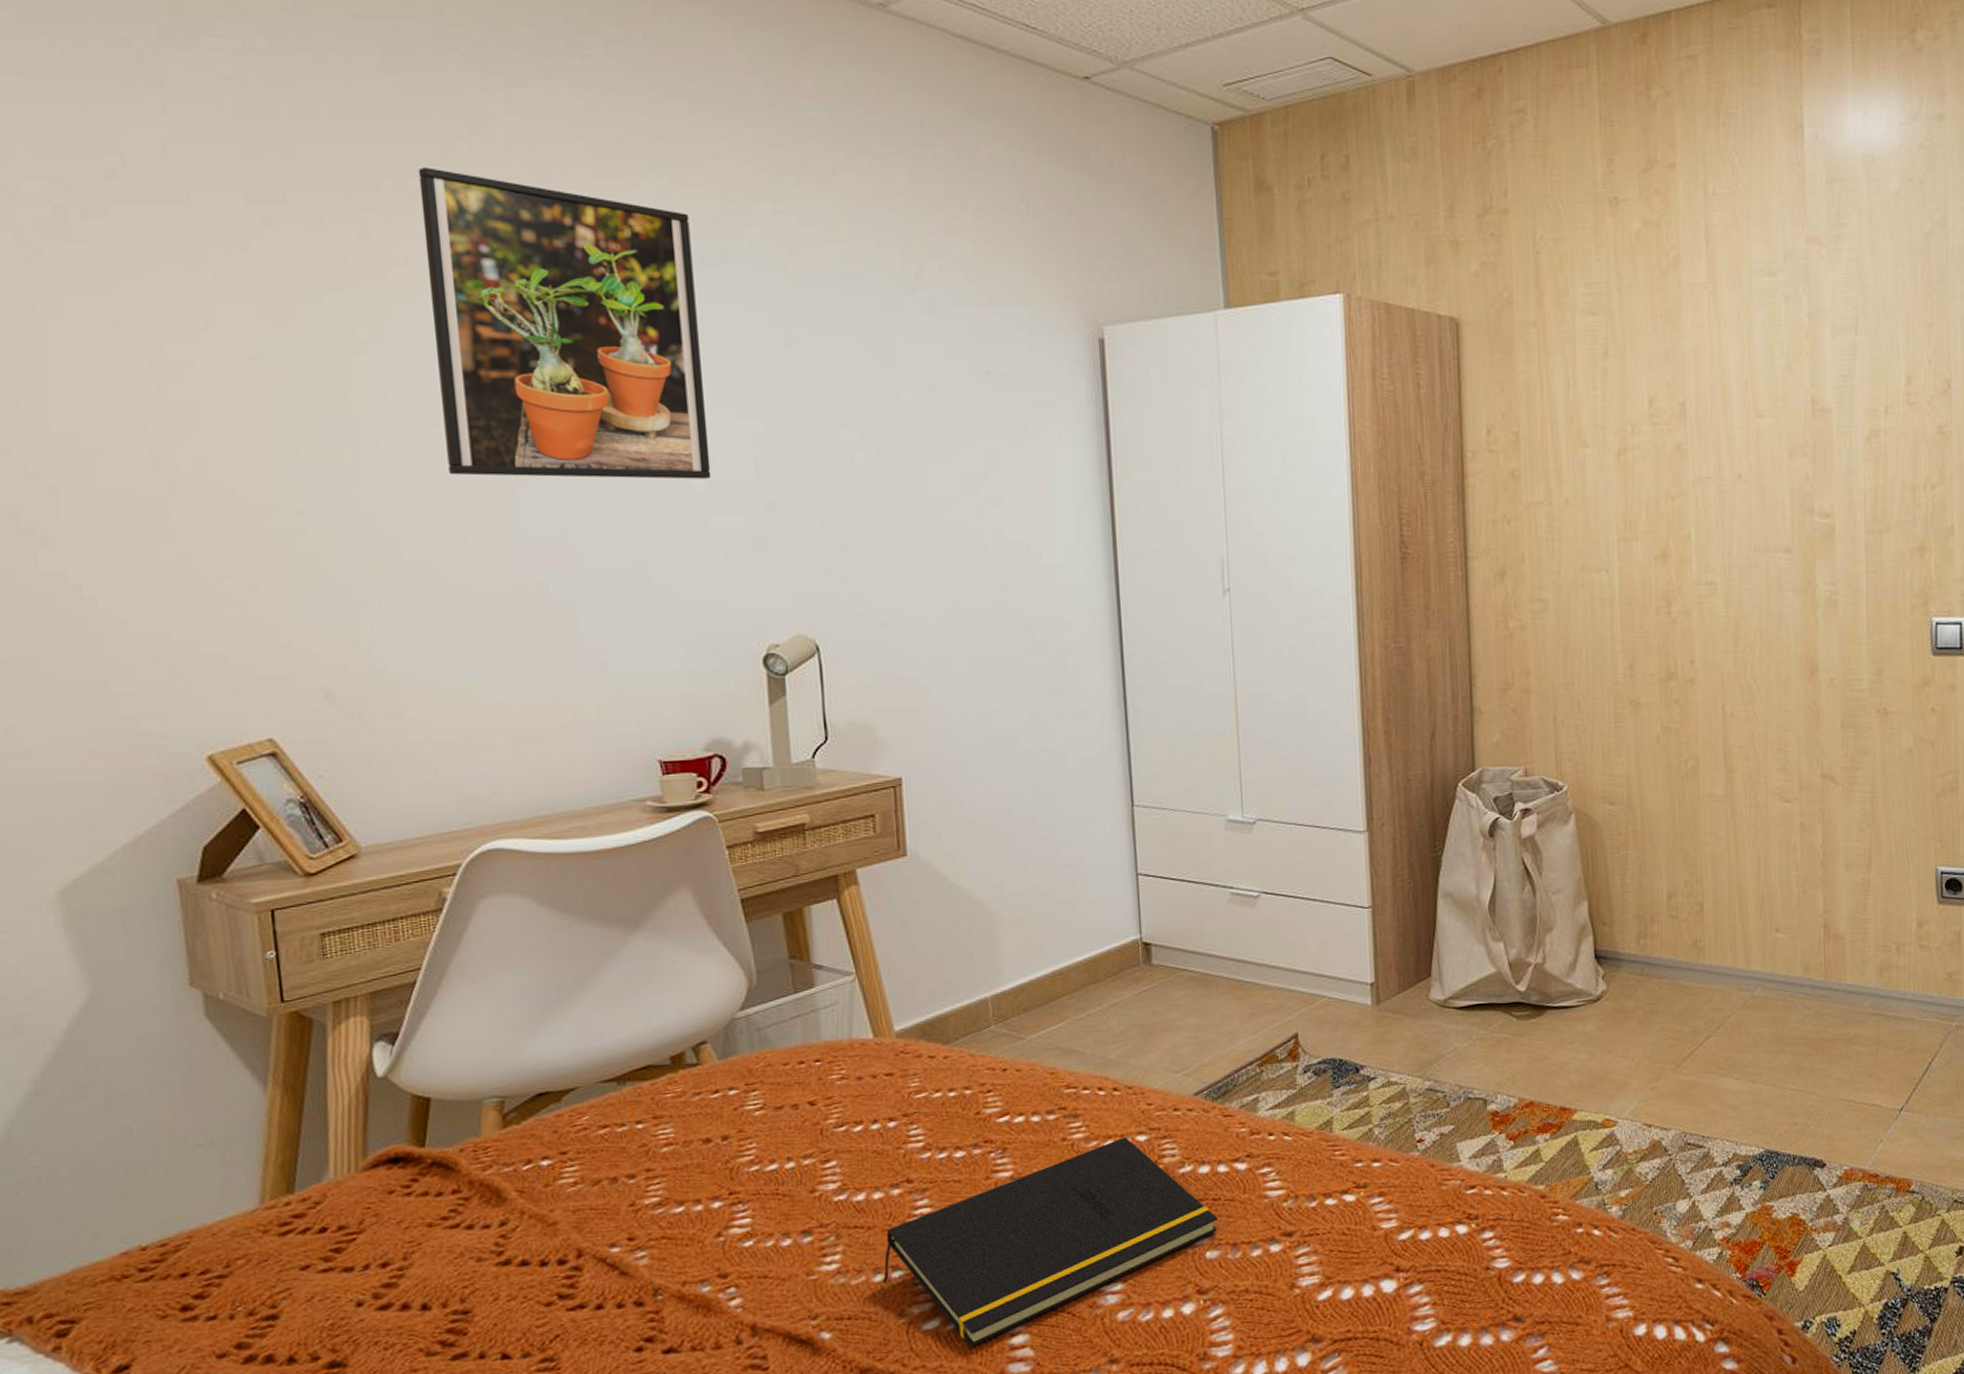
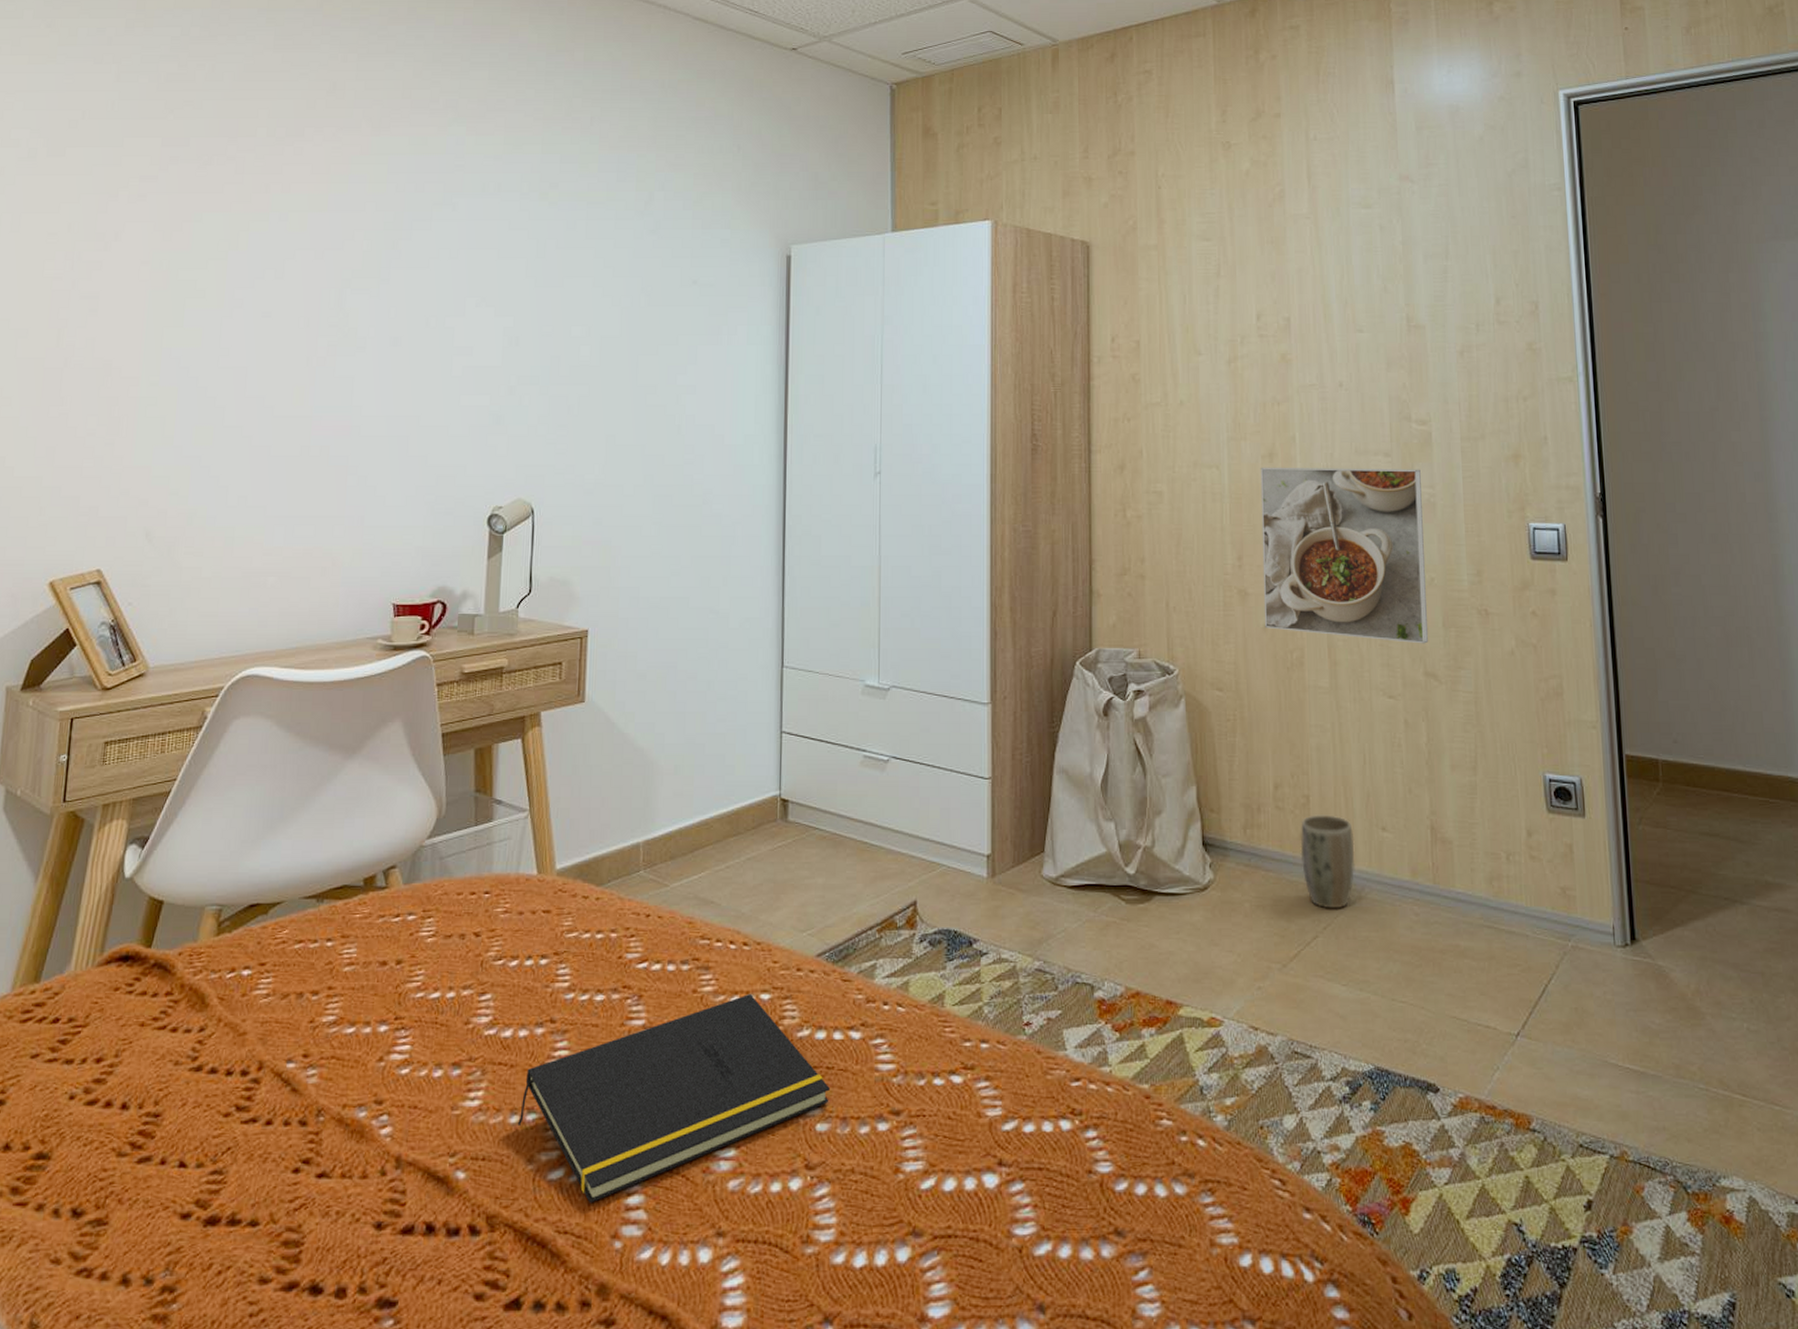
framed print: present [418,167,712,479] -> none [269,120,478,365]
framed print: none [1653,565,1827,747] -> present [1260,467,1429,644]
plant pot: none [1694,920,1748,1010] -> present [1300,815,1355,909]

